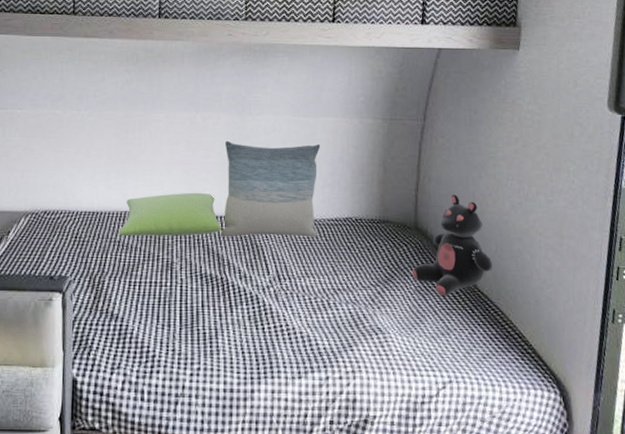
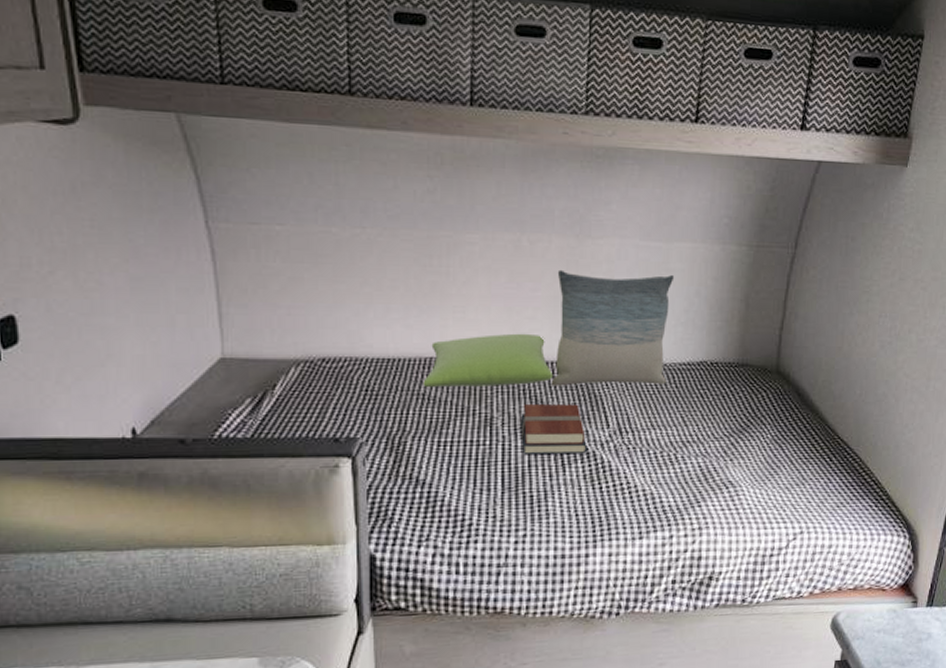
books: none [195,252,251,296] -> present [521,404,587,454]
stuffed animal: present [412,194,492,296] -> none [770,334,855,444]

